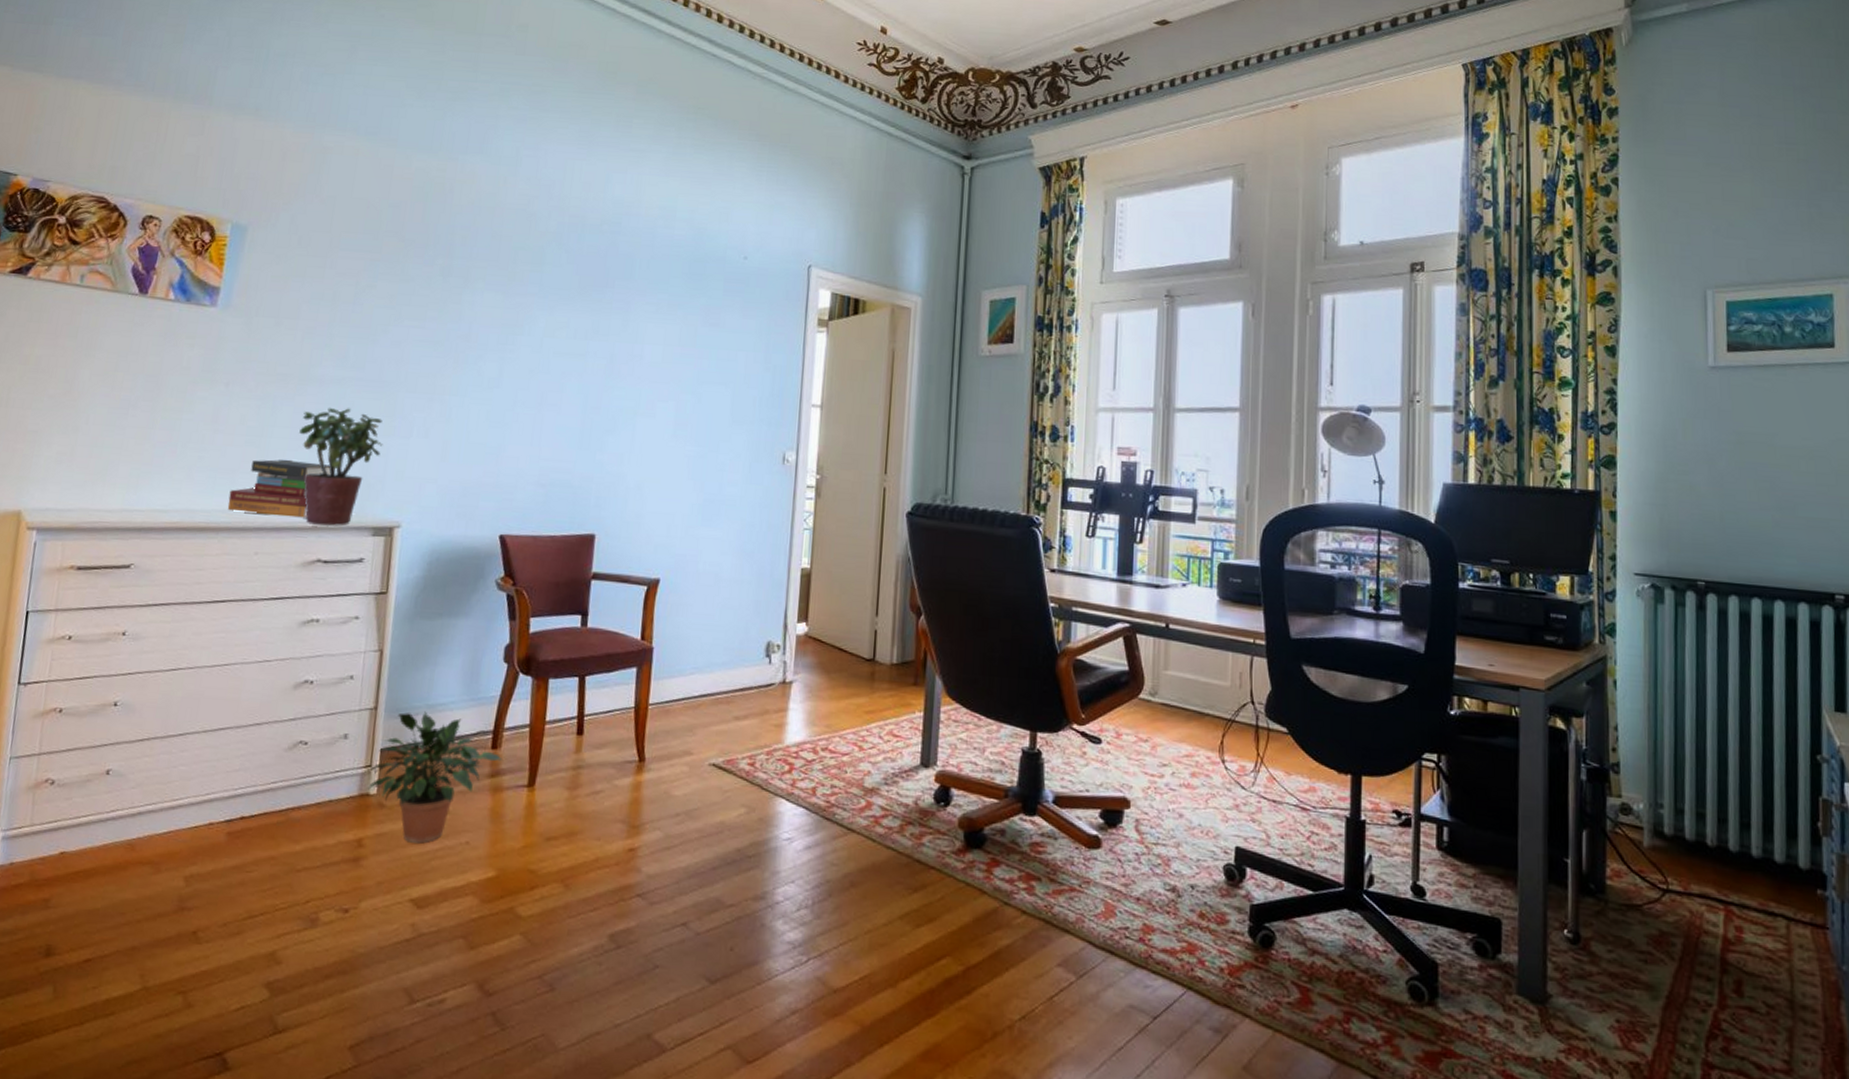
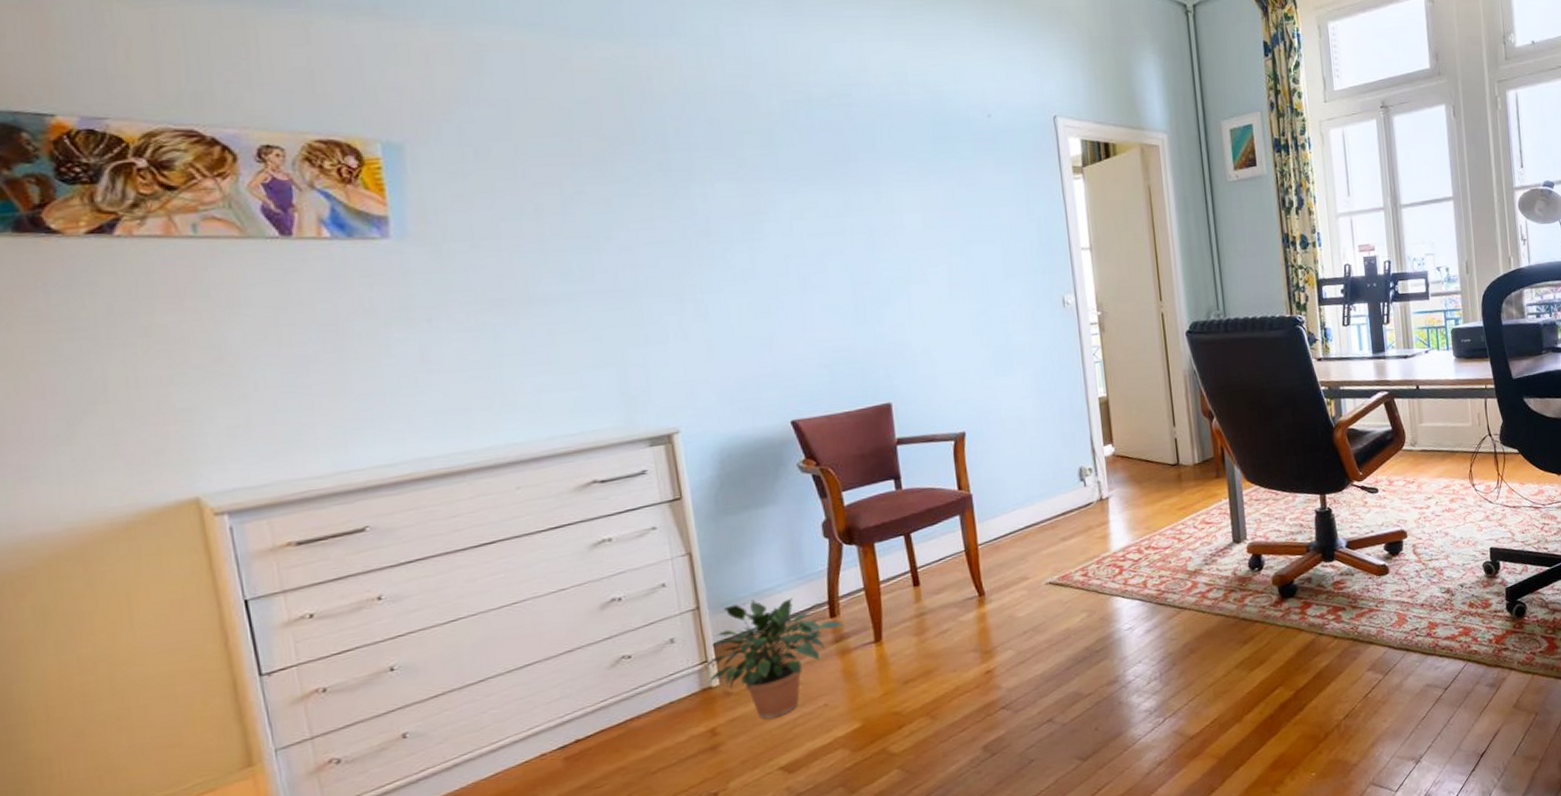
books: present [227,459,337,518] -> none [466,385,590,452]
potted plant: present [299,408,383,527] -> none [534,323,638,448]

